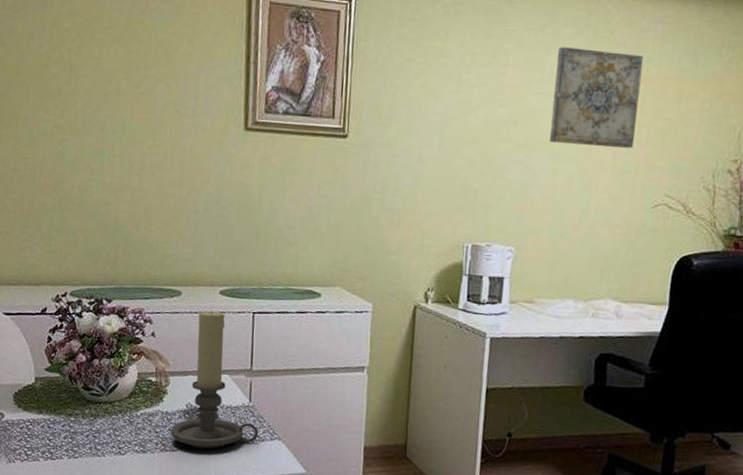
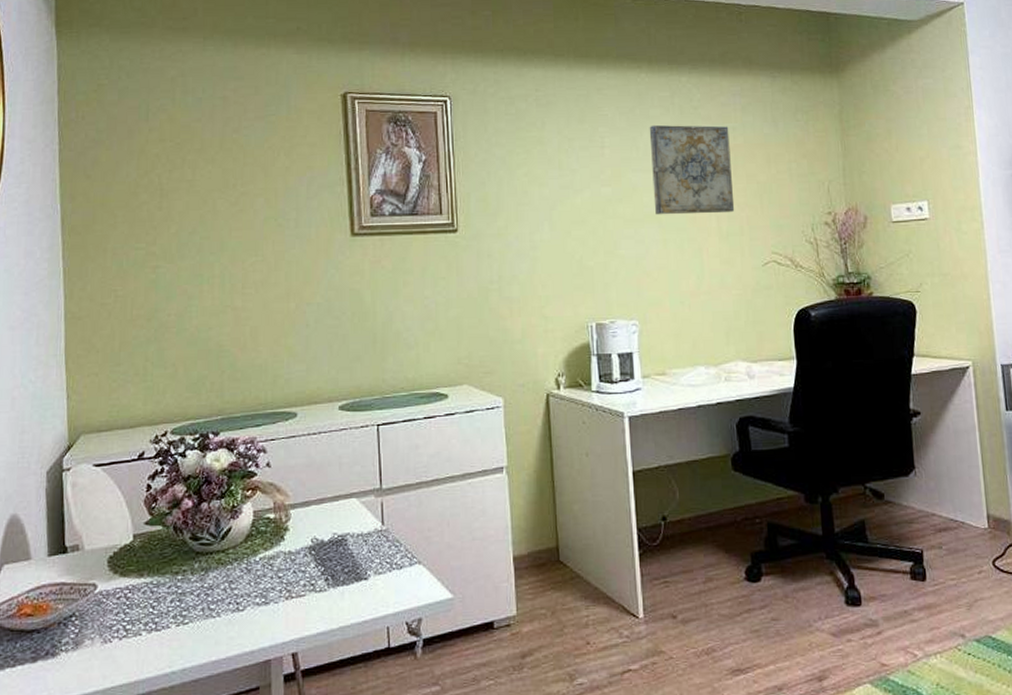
candle holder: present [170,310,259,449] -> none [296,429,396,589]

